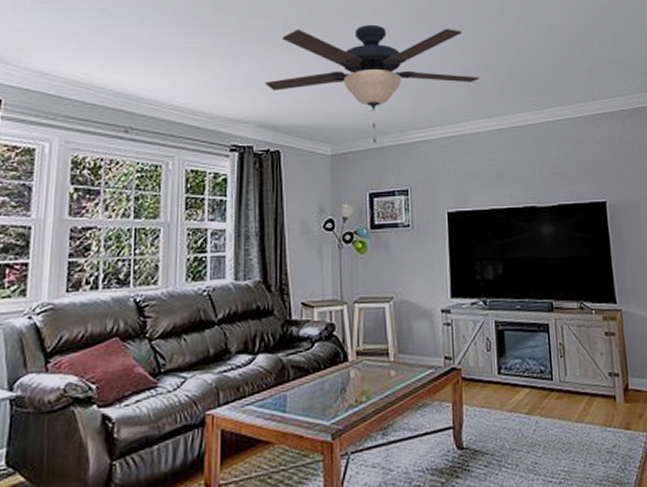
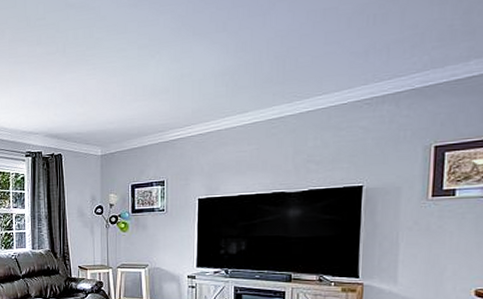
ceiling fan: present [265,24,480,143] -> none [50,29,239,143]

